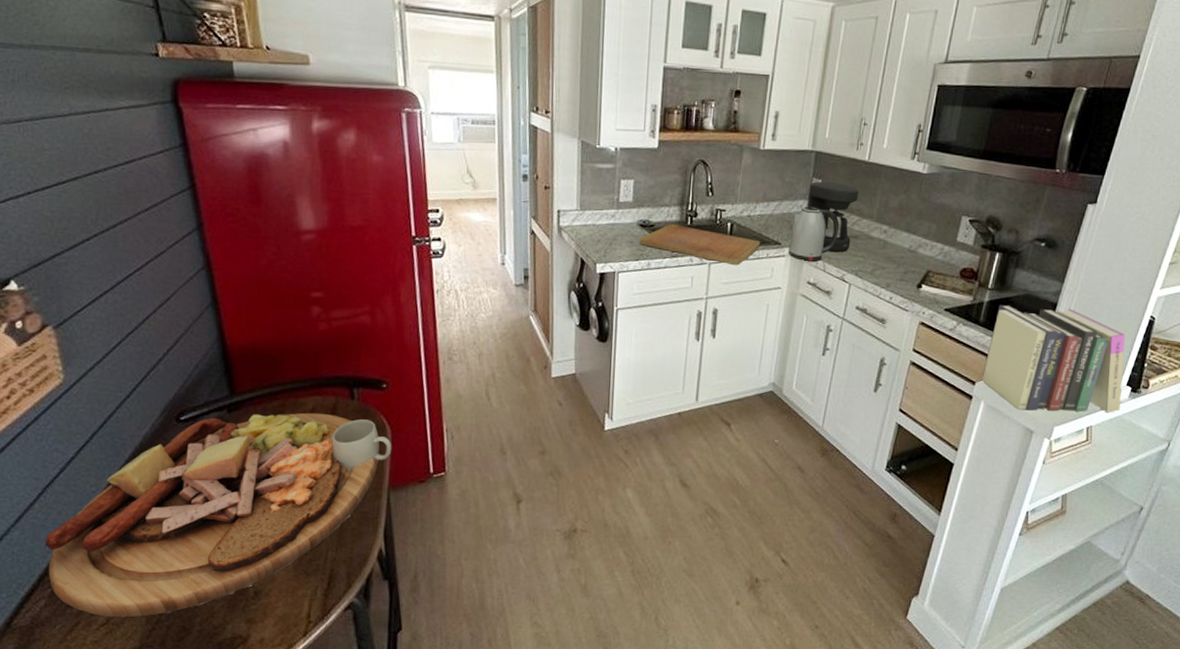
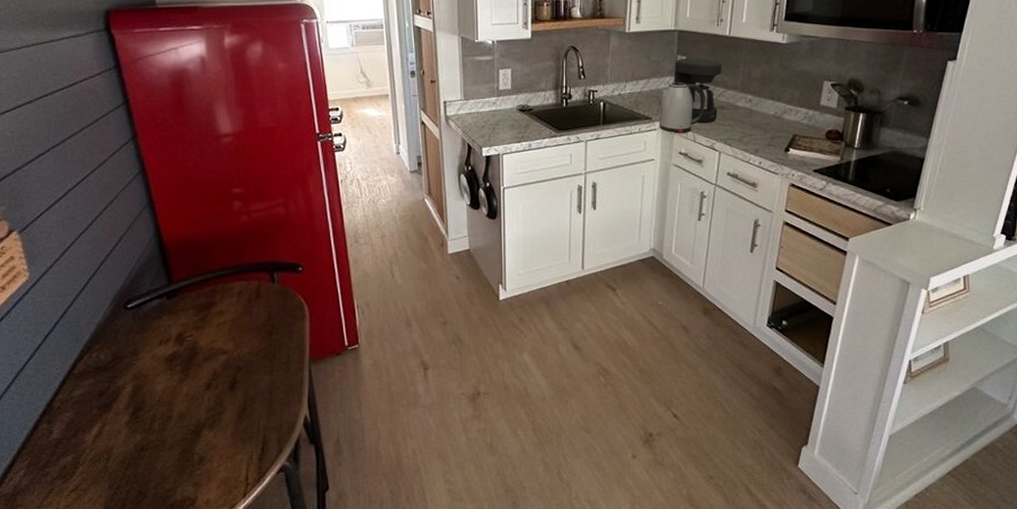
food platter: present [44,412,378,618] -> none [21,296,298,484]
mug: present [331,419,392,470] -> none [257,300,311,346]
cutting board: present [640,223,761,266] -> none [520,106,633,142]
books: present [982,304,1125,413] -> none [855,162,996,263]

